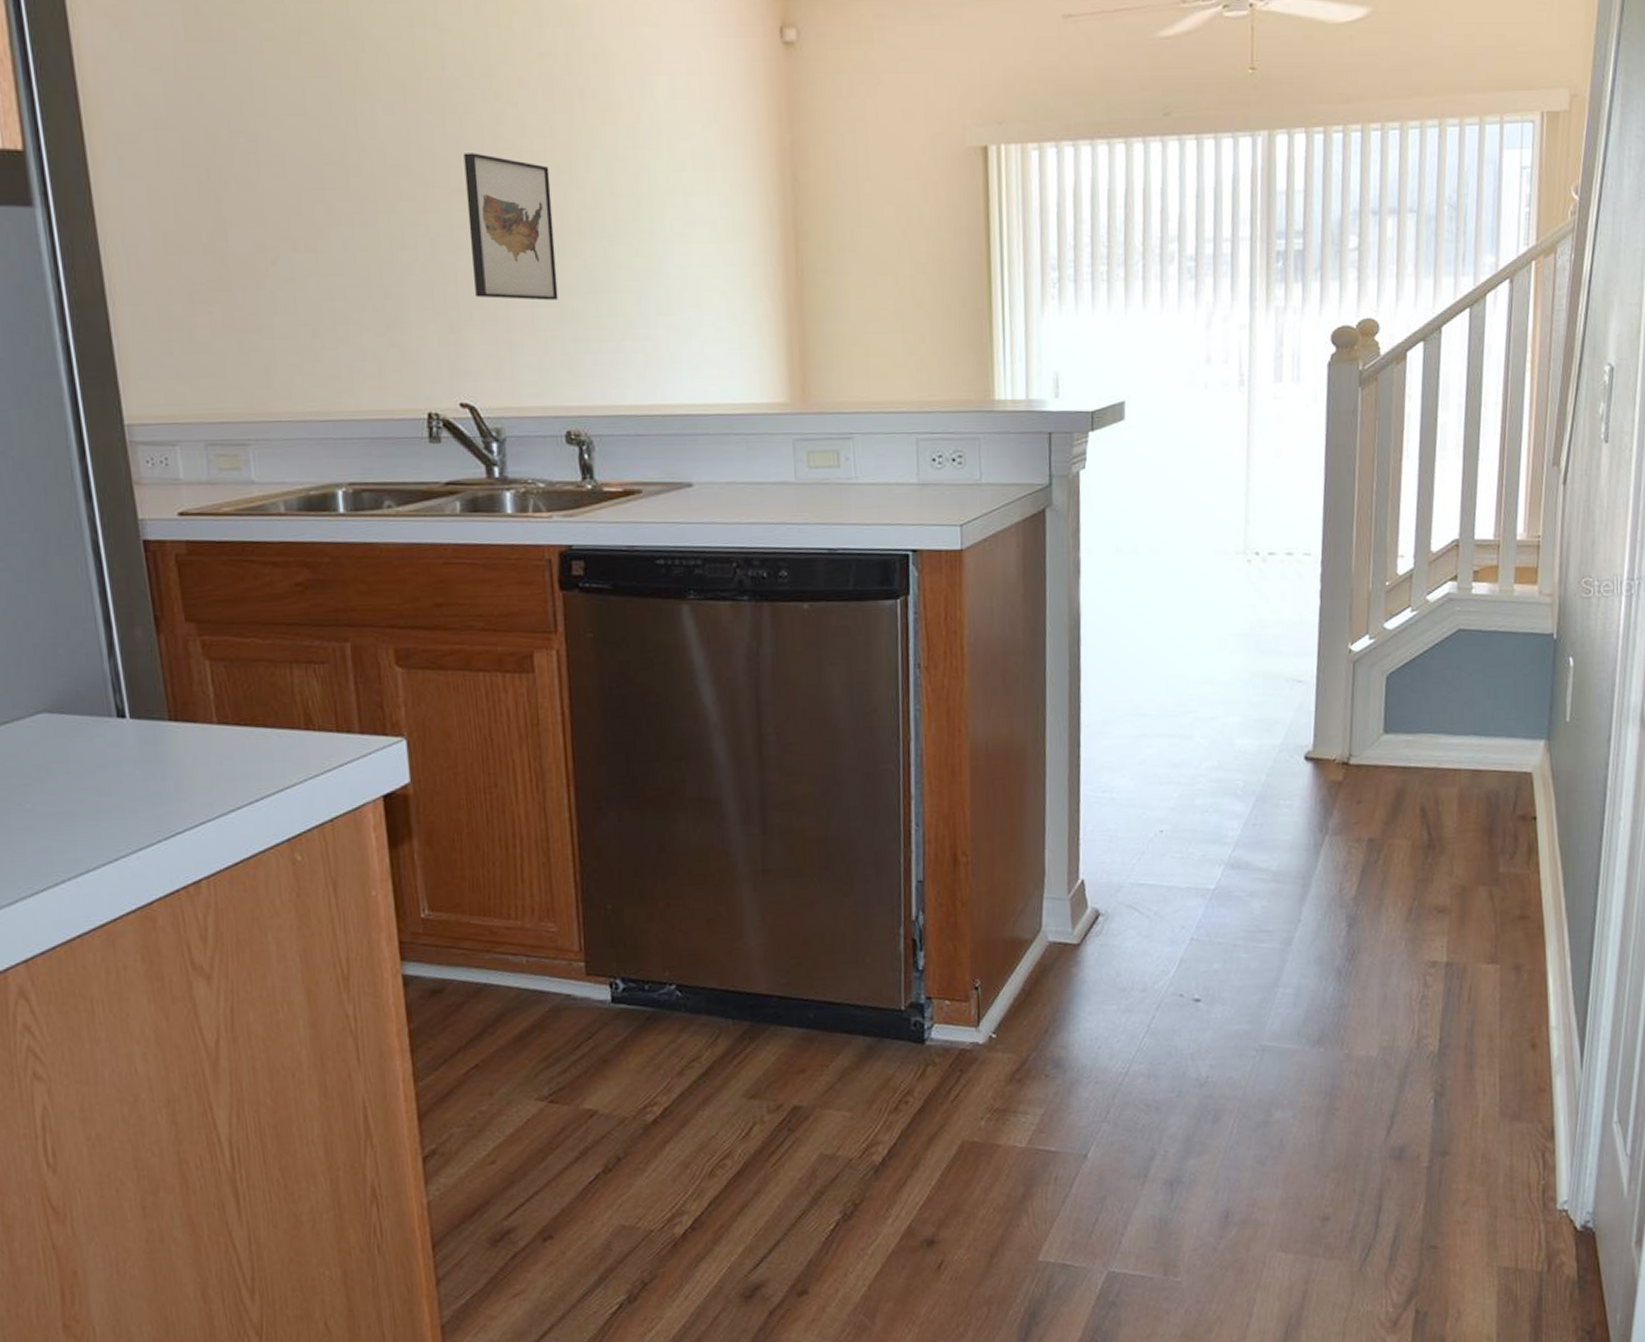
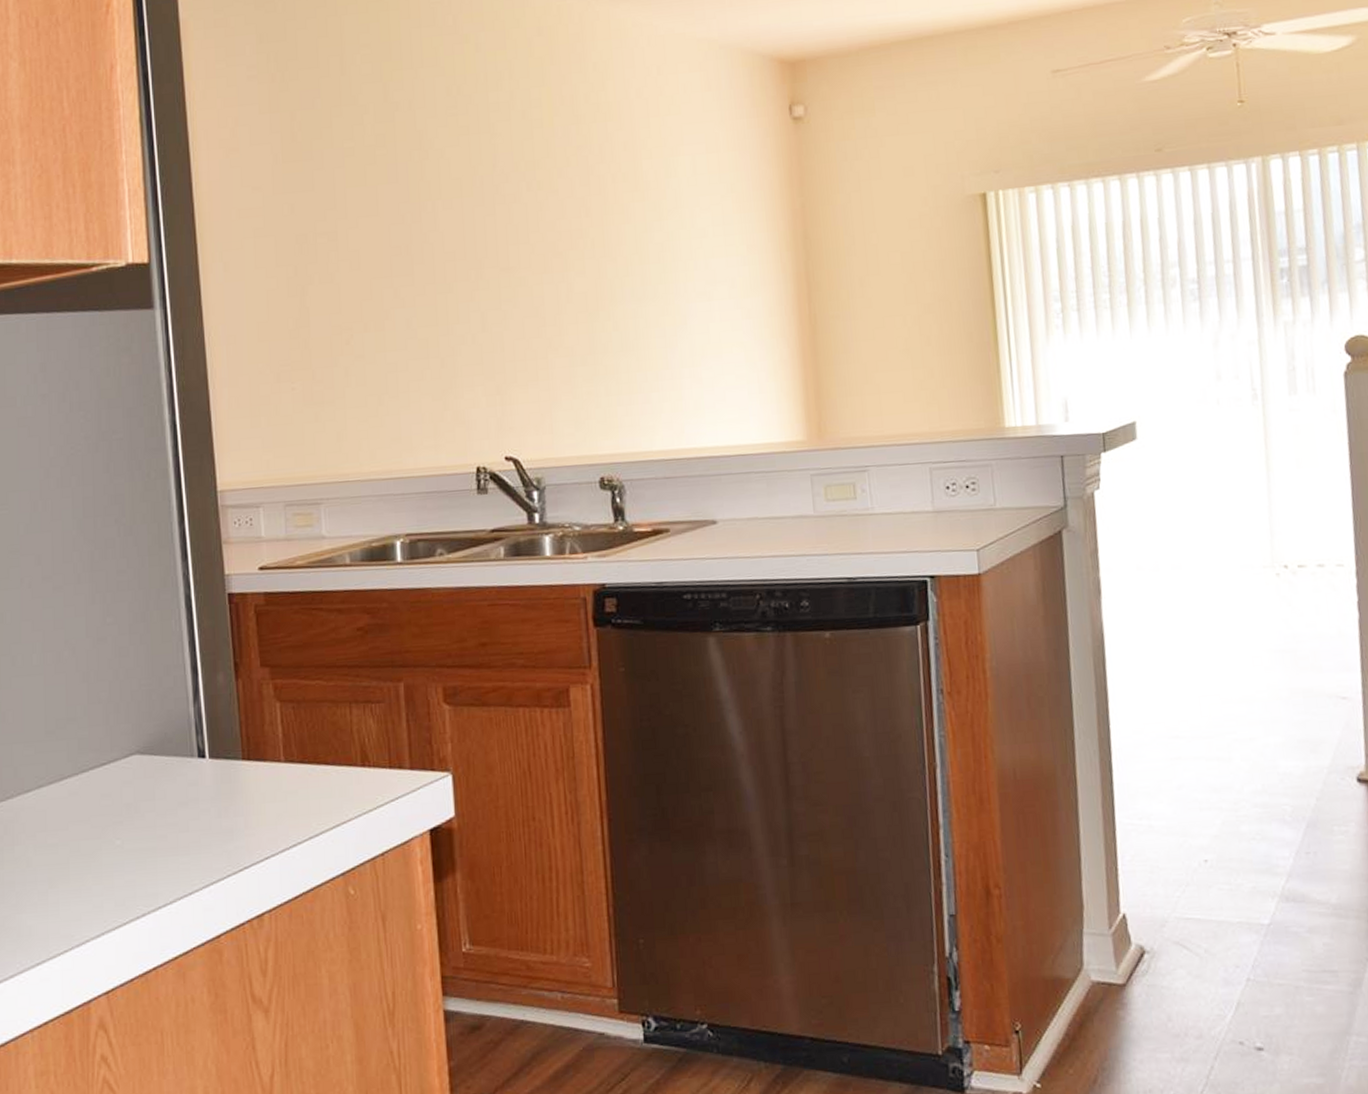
wall art: present [463,153,558,301] -> none [511,235,593,362]

